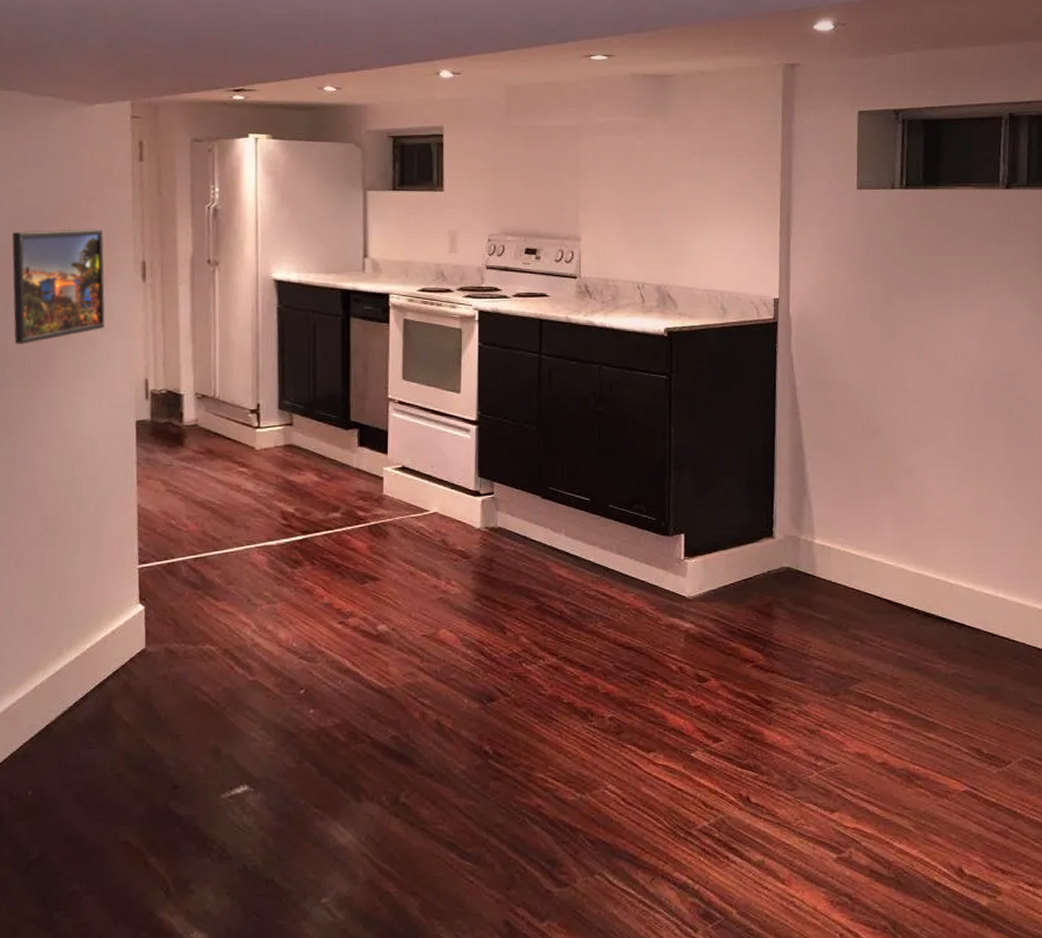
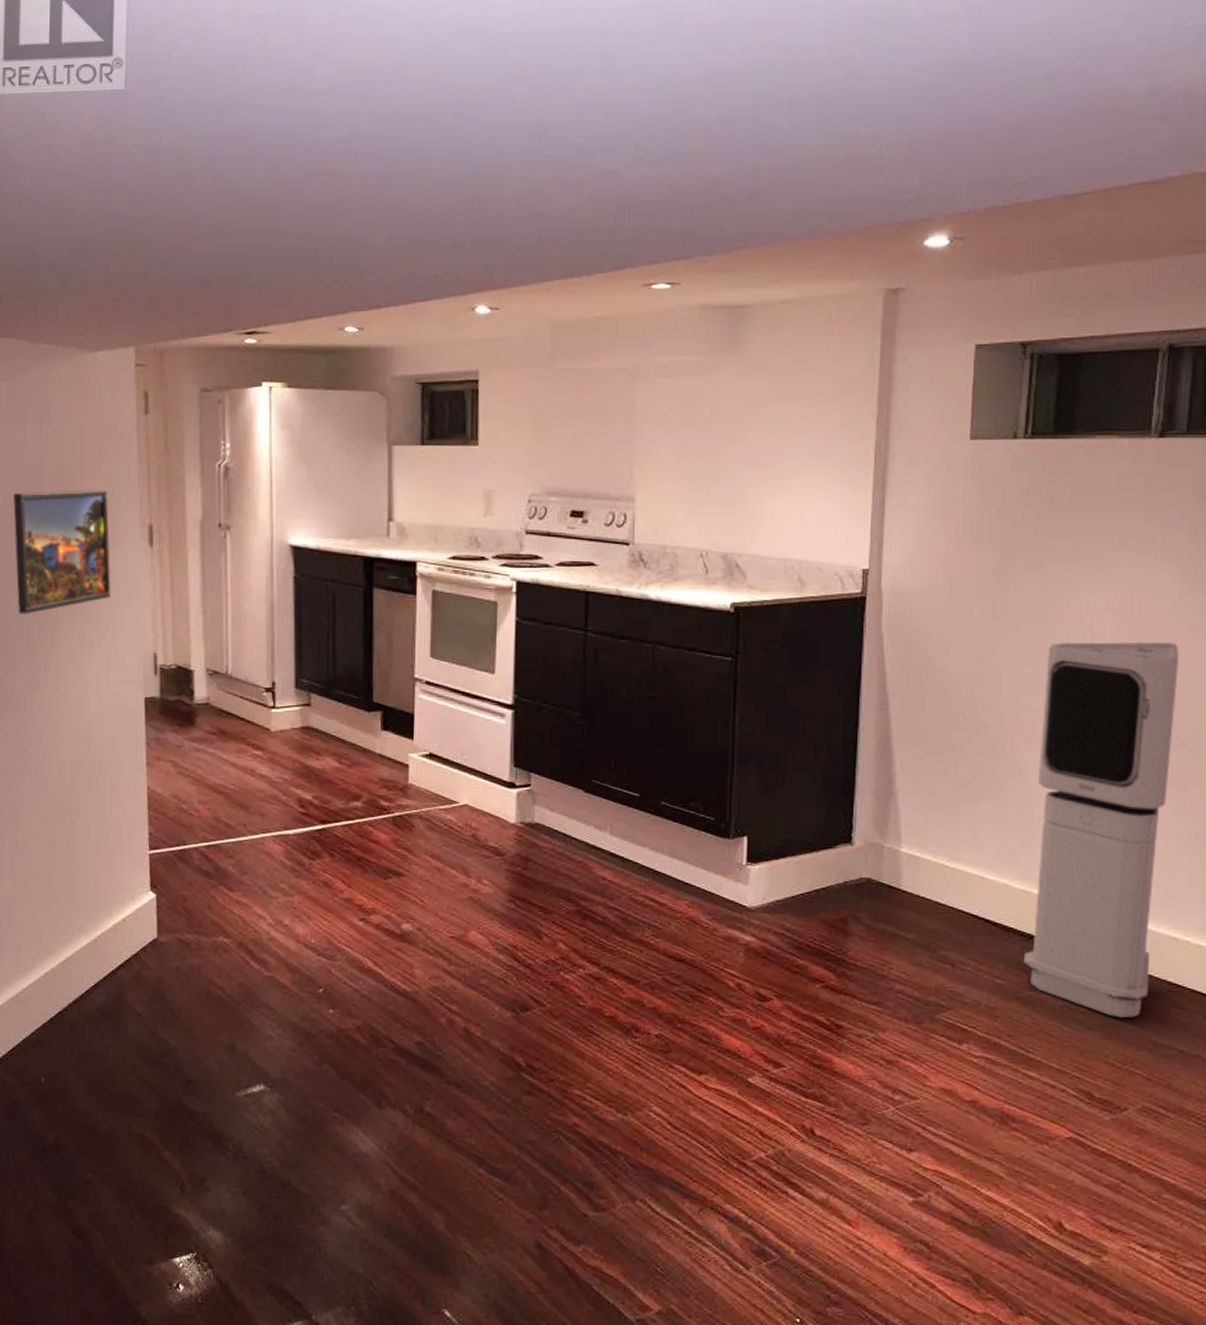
air purifier: none [919,358,1031,681] -> present [1023,642,1179,1018]

